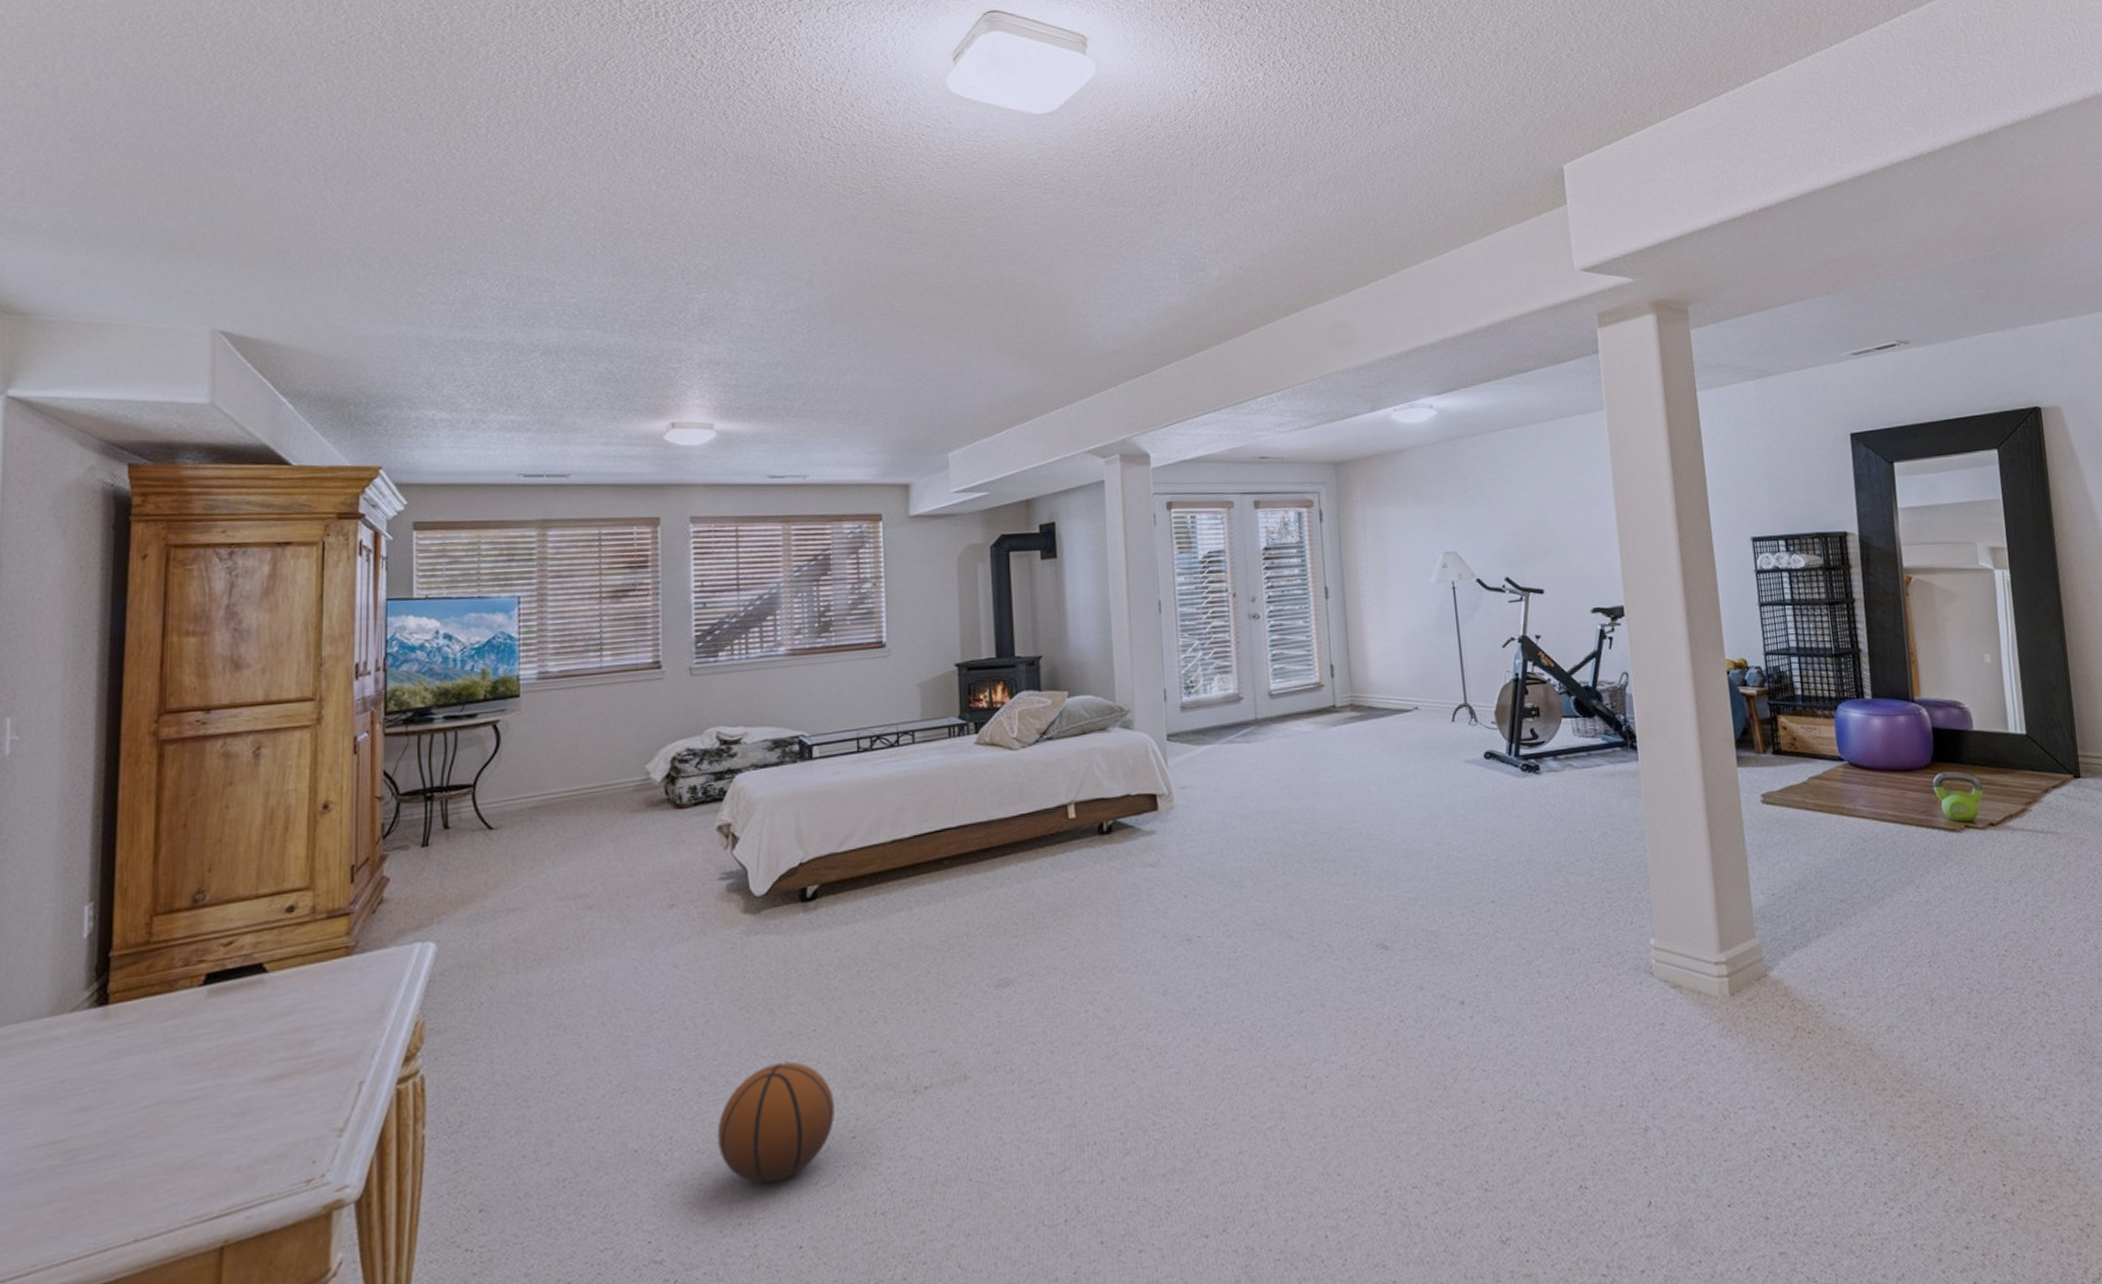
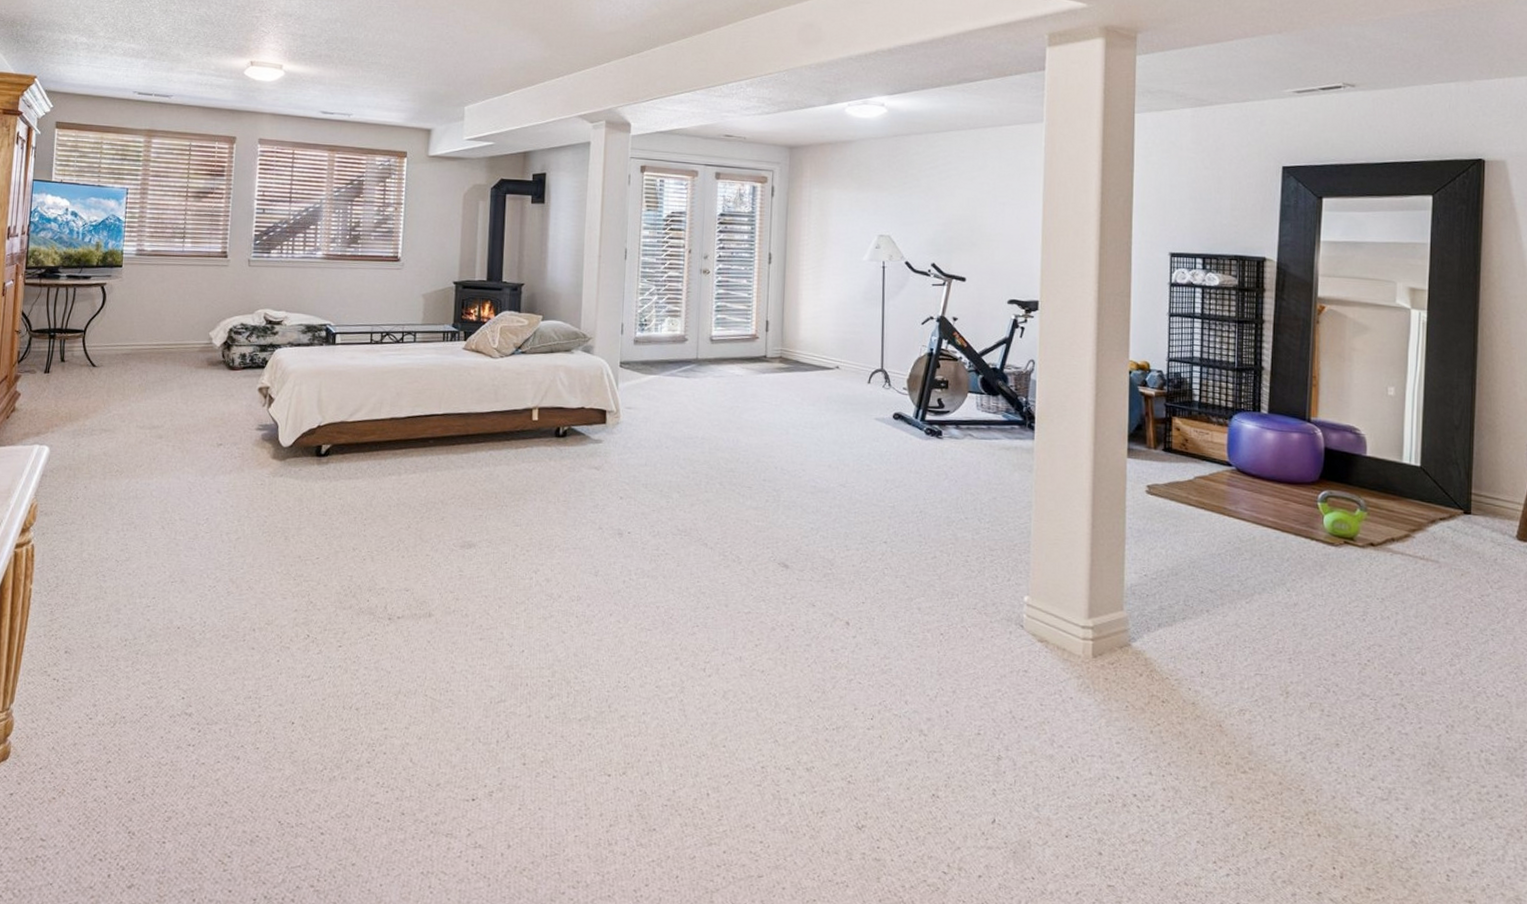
basketball: present [717,1061,835,1184] -> none [238,578,328,671]

